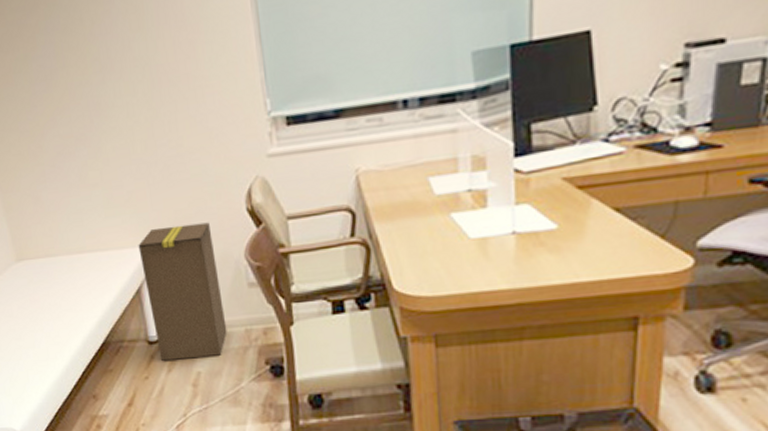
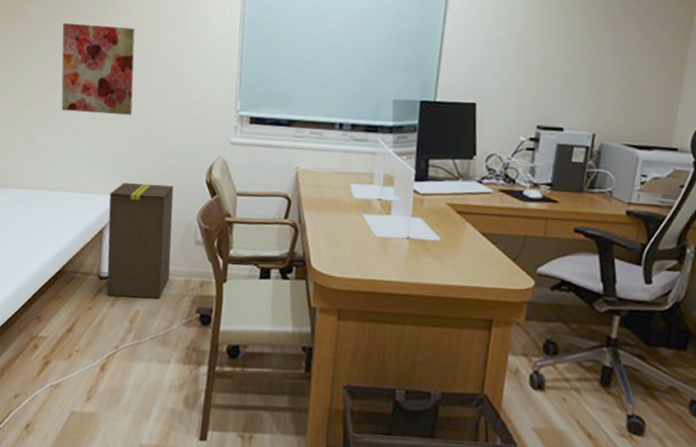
wall art: none [34,32,143,157] -> present [61,22,135,115]

